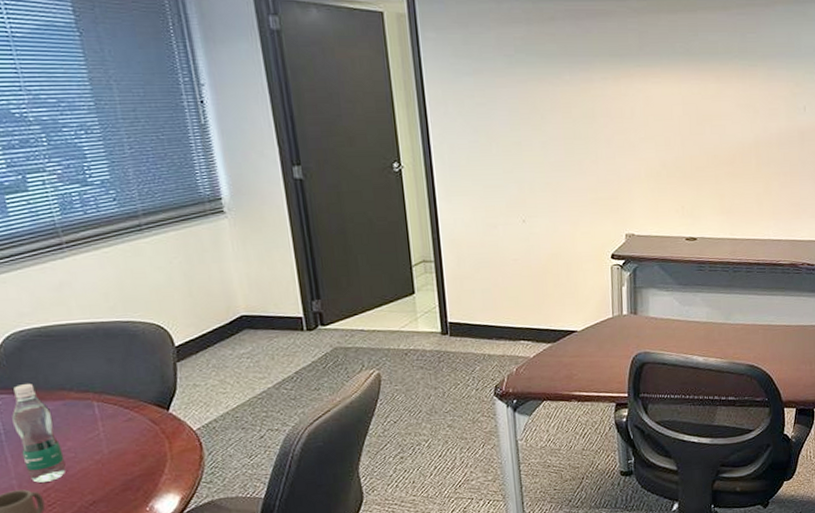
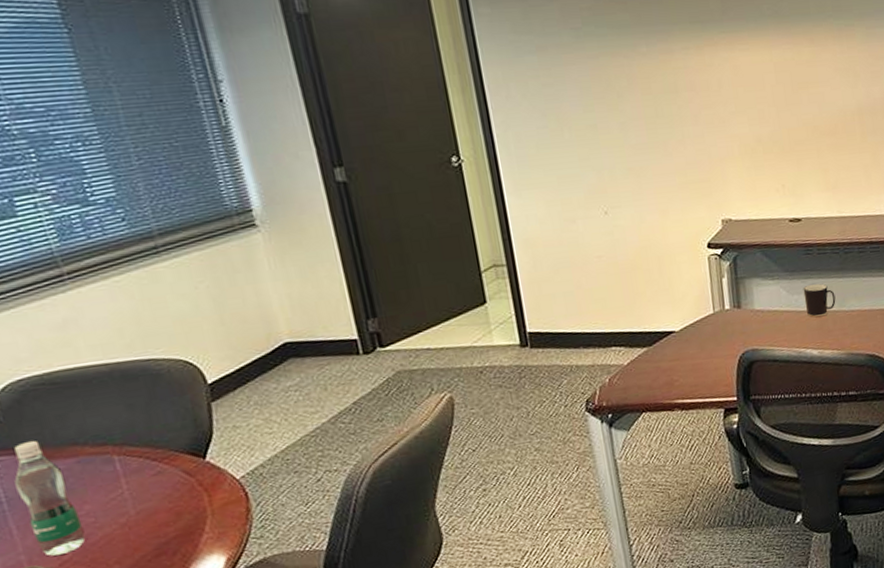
mug: none [694,297,723,328] -> present [803,283,836,318]

